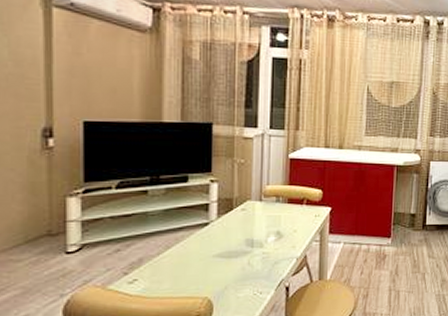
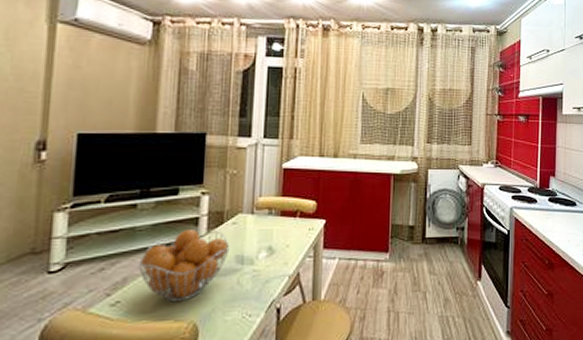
fruit basket: none [153,215,240,281] -> present [138,230,230,302]

